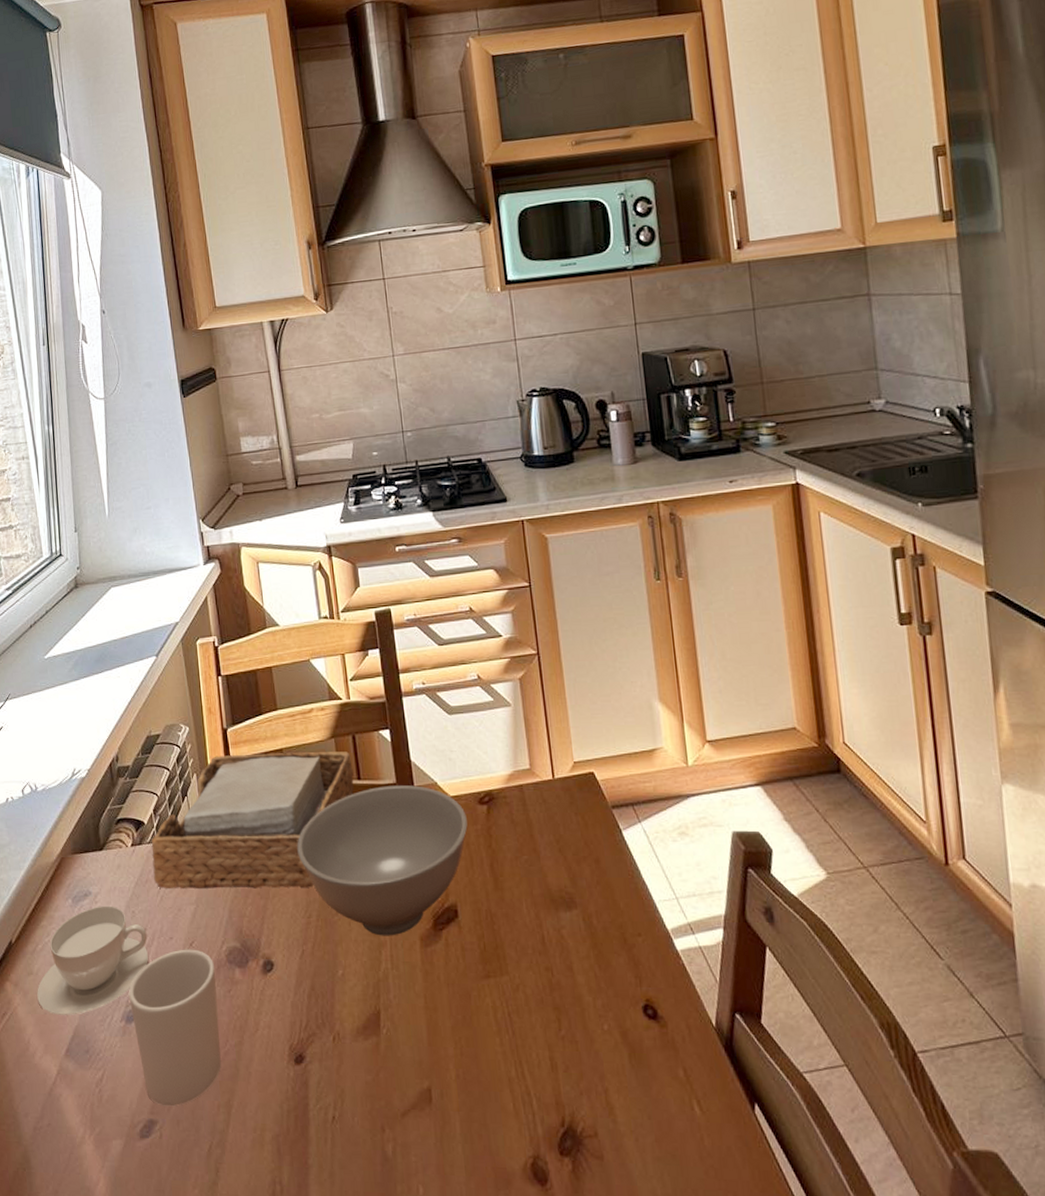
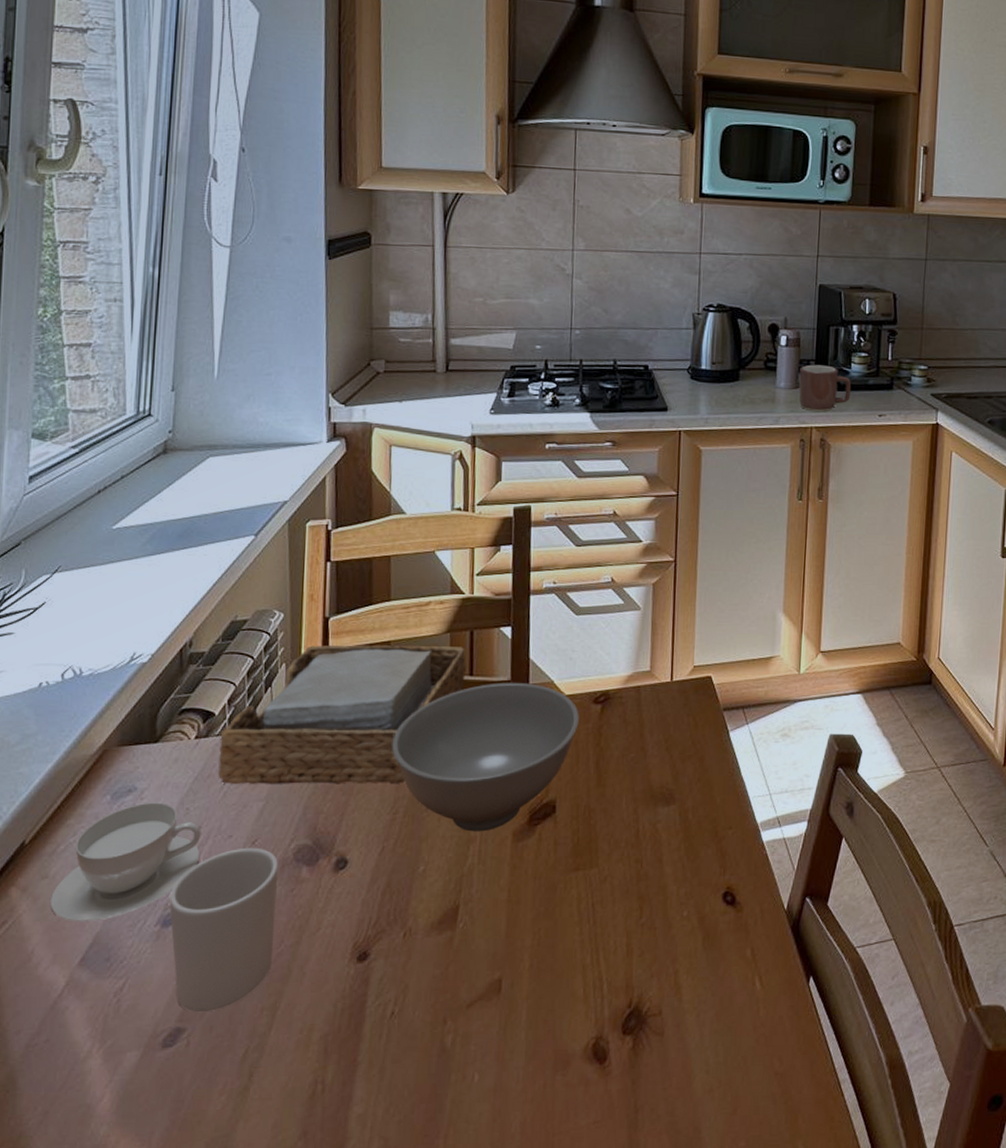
mug: none [636,435,695,486] -> present [798,364,852,413]

